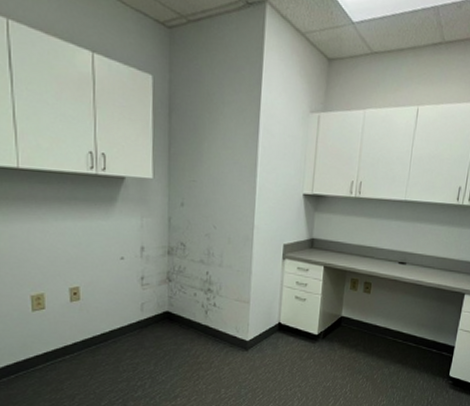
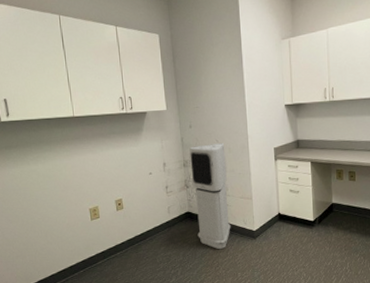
air purifier: none [176,229,224,361] -> present [189,143,231,250]

